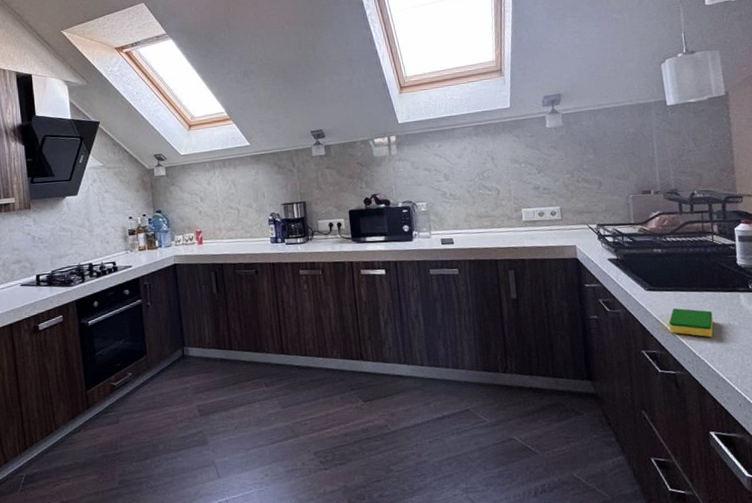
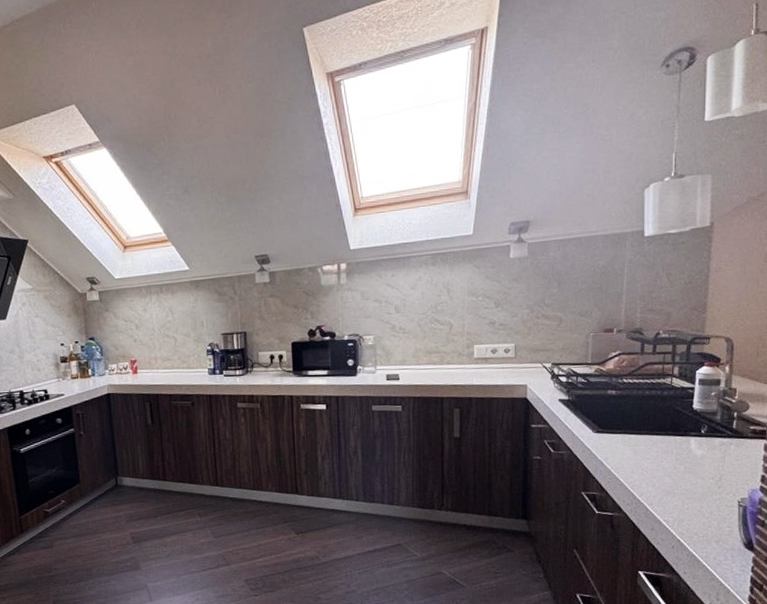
dish sponge: present [669,308,714,338] -> none [613,451,659,481]

